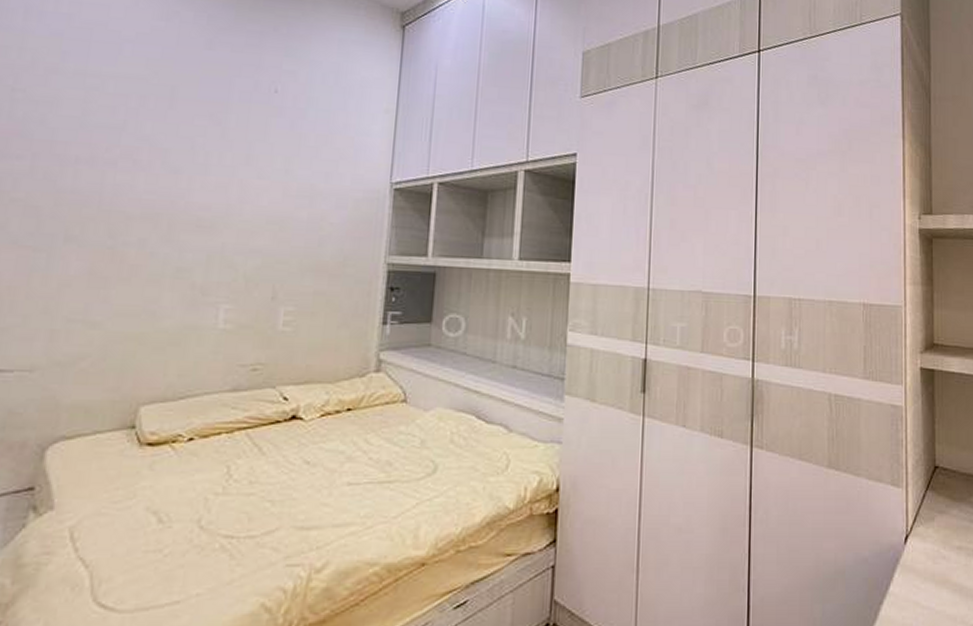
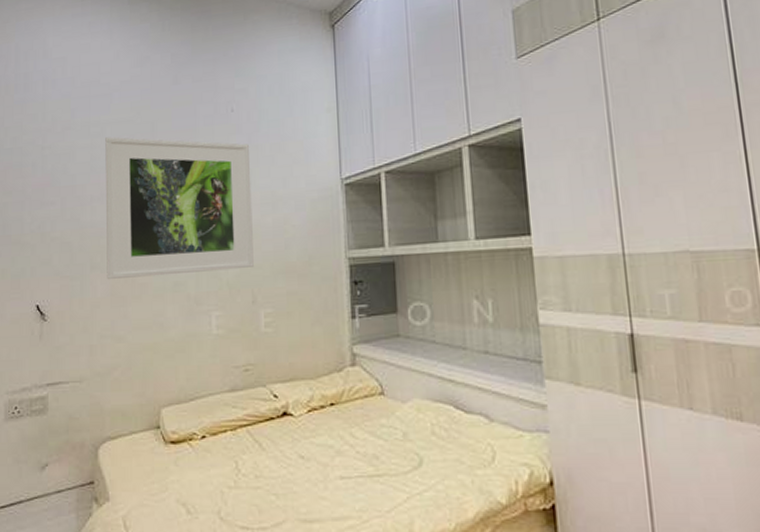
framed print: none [85,92,291,262] -> present [105,137,254,280]

